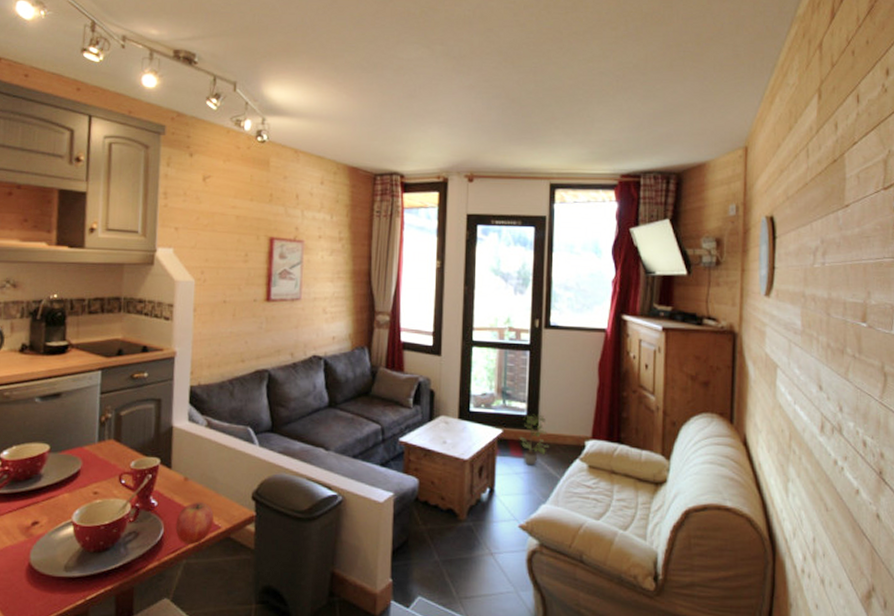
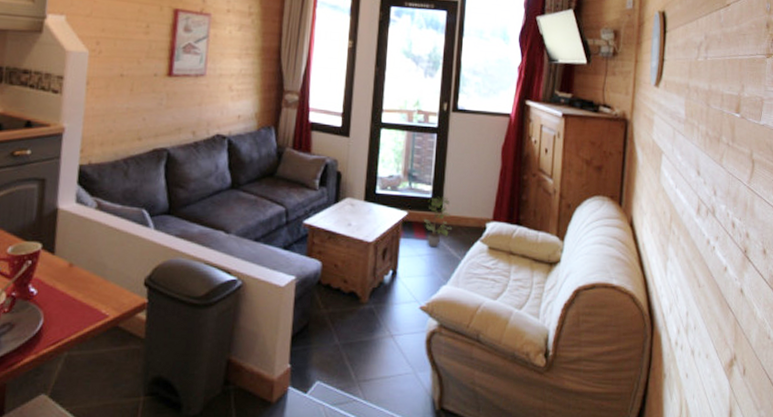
fruit: present [175,502,214,545] -> none [56,289,101,336]

